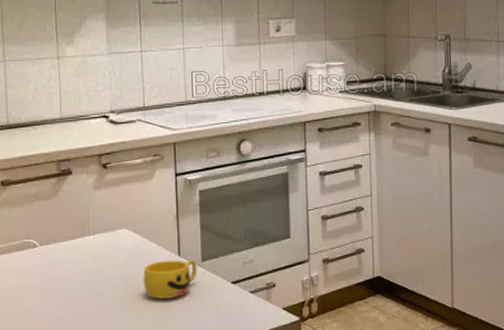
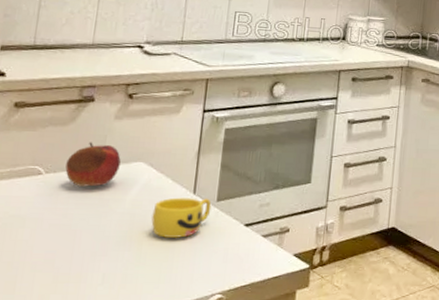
fruit: none [57,213,106,256] -> present [65,142,121,187]

